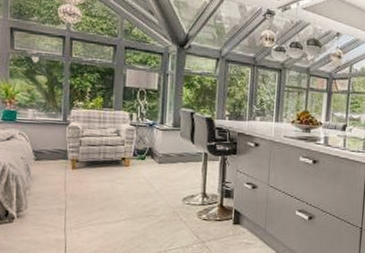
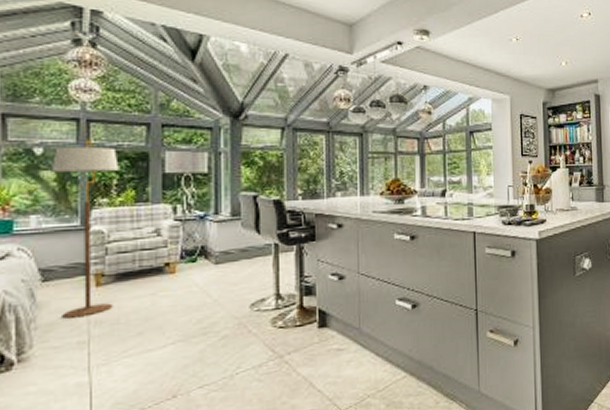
floor lamp: none [45,54,92,191] -> present [52,140,119,319]

